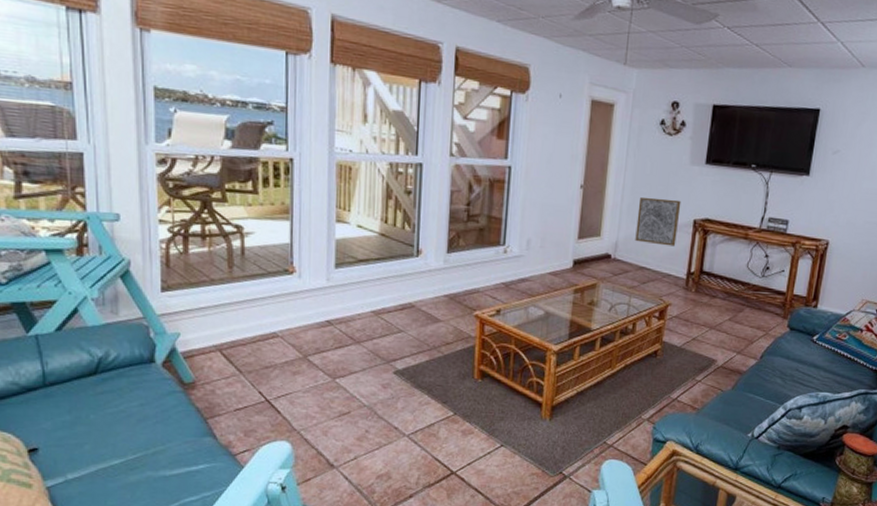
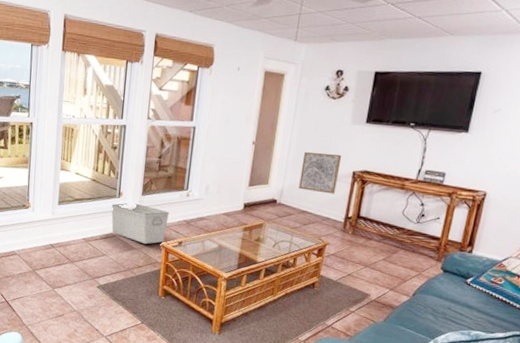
storage bin: none [407,263,483,315] -> present [111,203,169,245]

